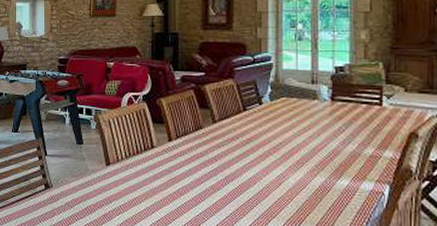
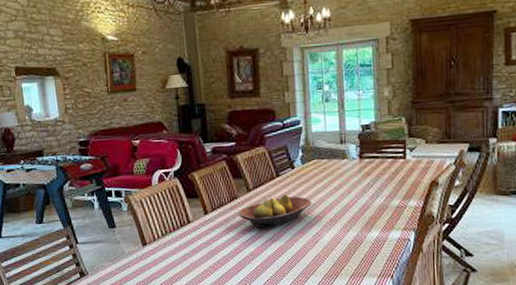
fruit bowl: none [201,129,278,163] -> present [238,193,312,229]

